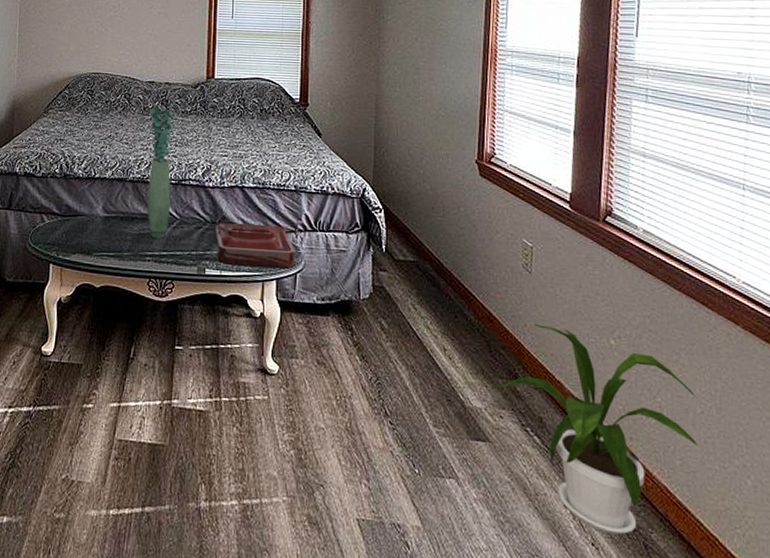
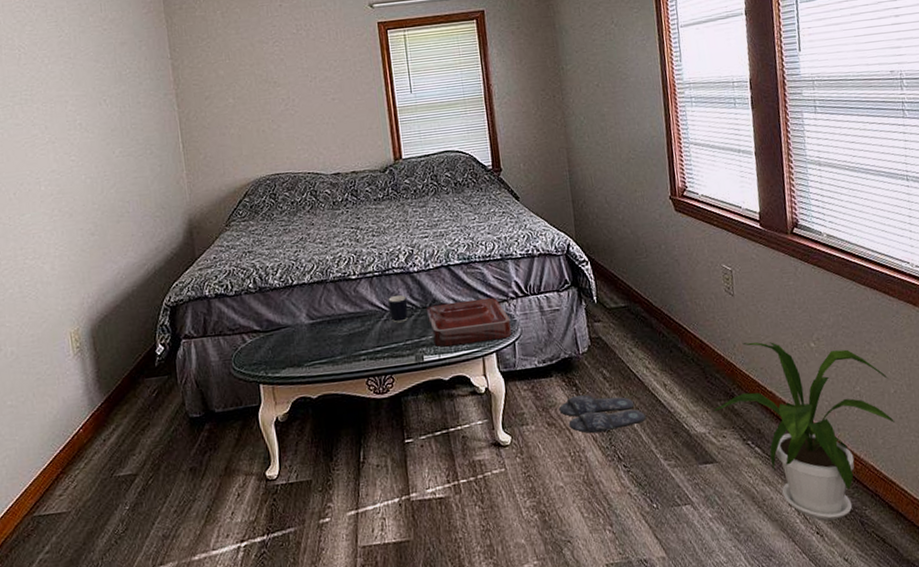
vase: present [147,101,174,240] -> none [339,194,379,337]
mug: none [179,205,203,233] -> present [387,294,414,323]
slippers: none [332,340,420,383] -> present [559,394,646,434]

